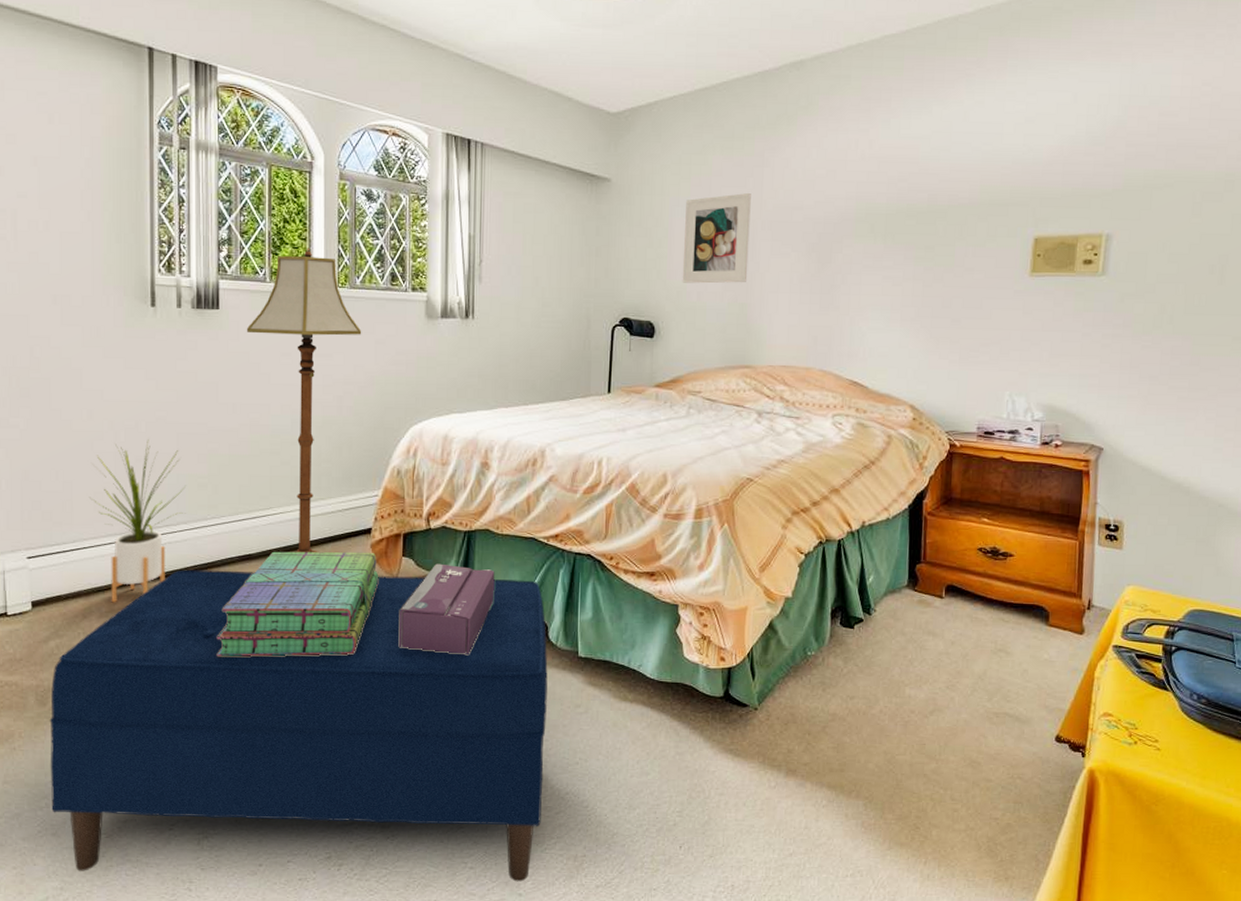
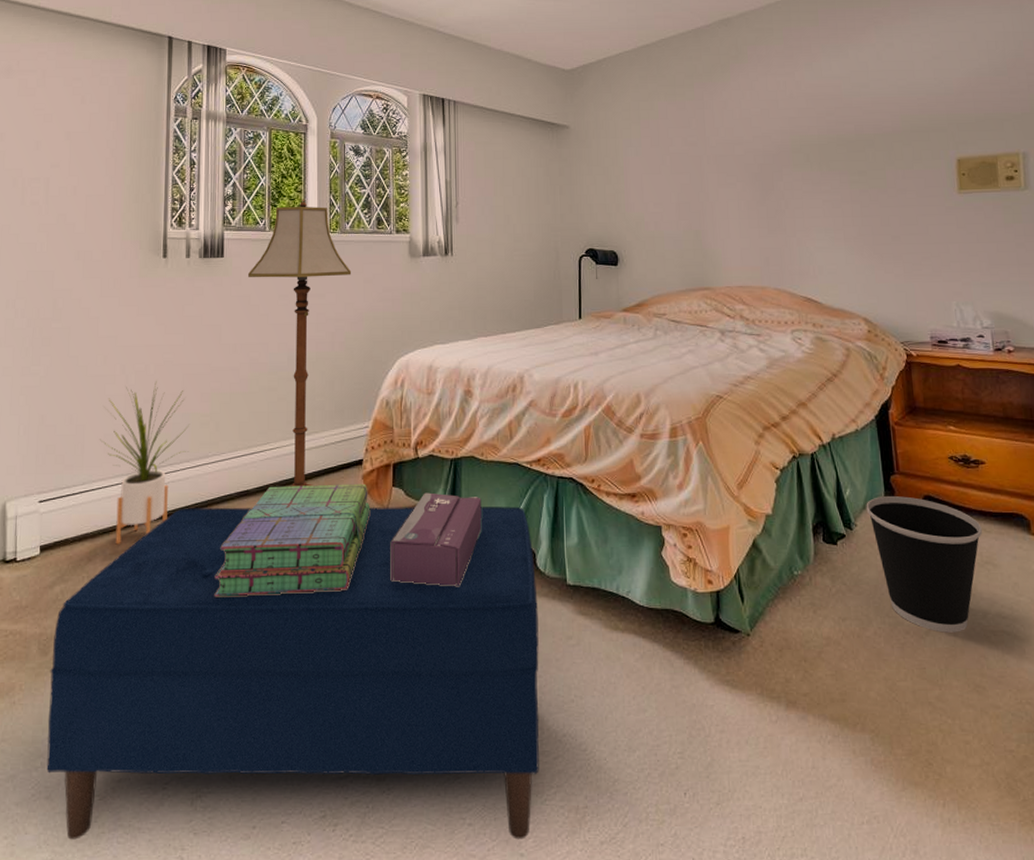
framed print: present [682,193,751,284] -> none [638,132,699,214]
wastebasket: none [887,584,1000,713] -> present [866,496,982,633]

